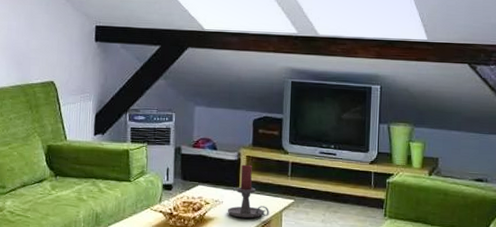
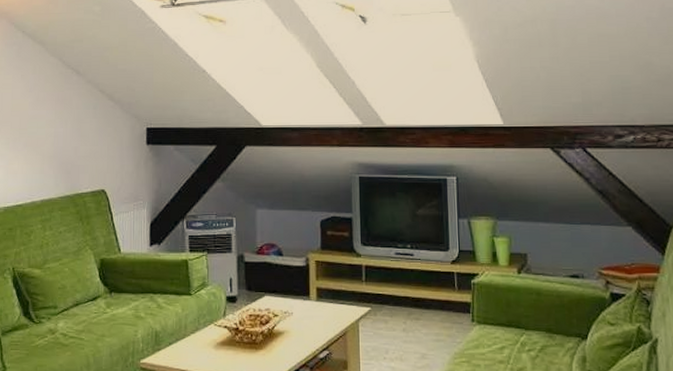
candle holder: present [227,164,269,219] -> none [298,270,344,331]

